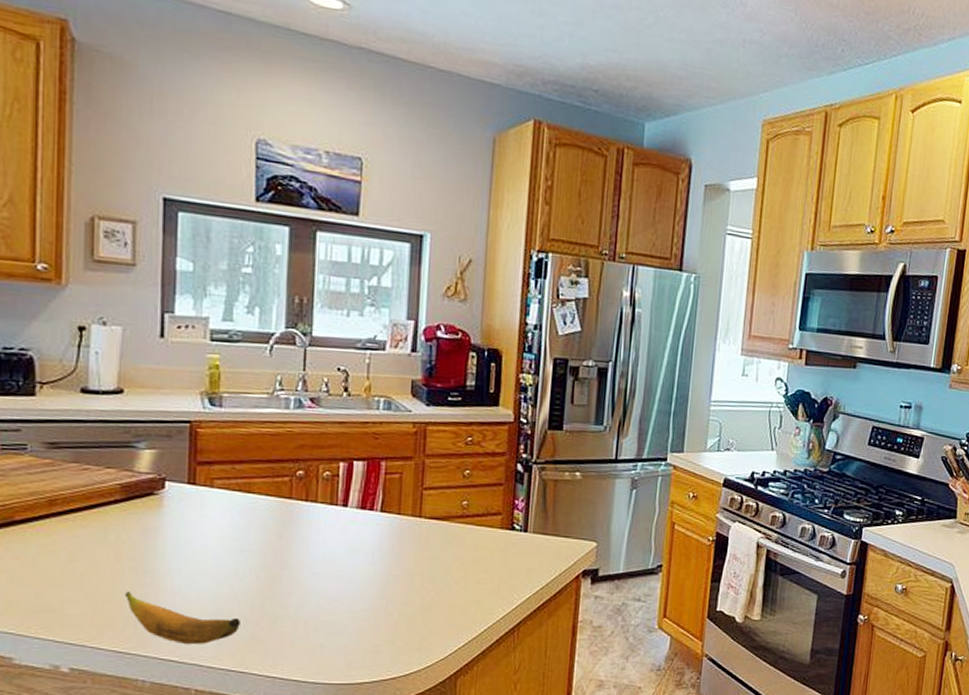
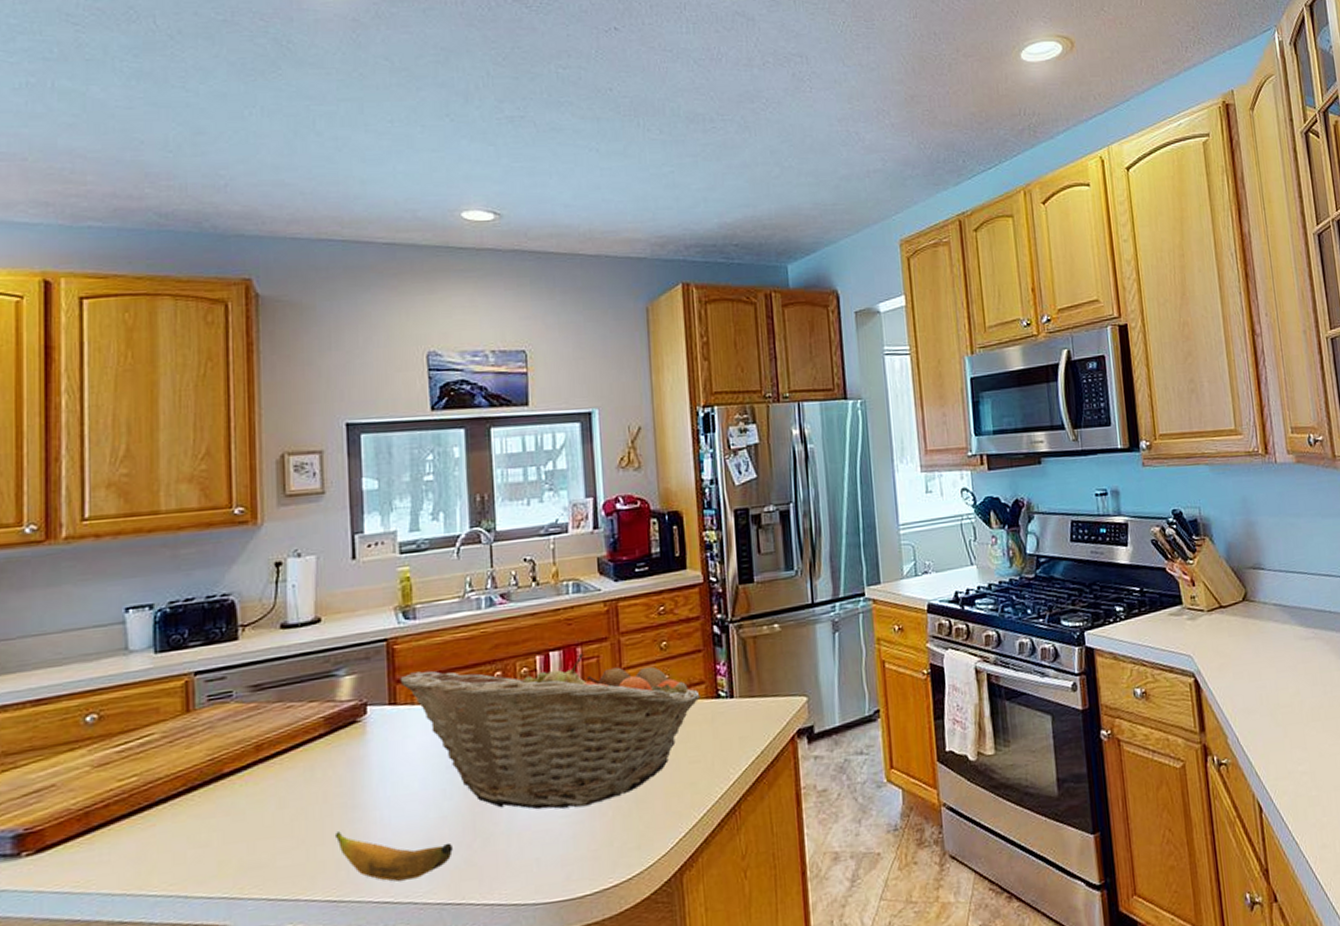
fruit basket: none [201,457,496,606] -> present [400,653,700,810]

